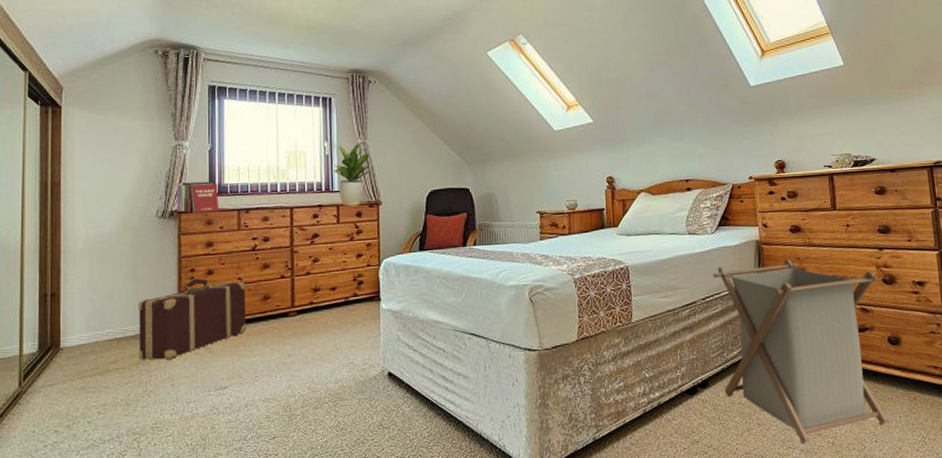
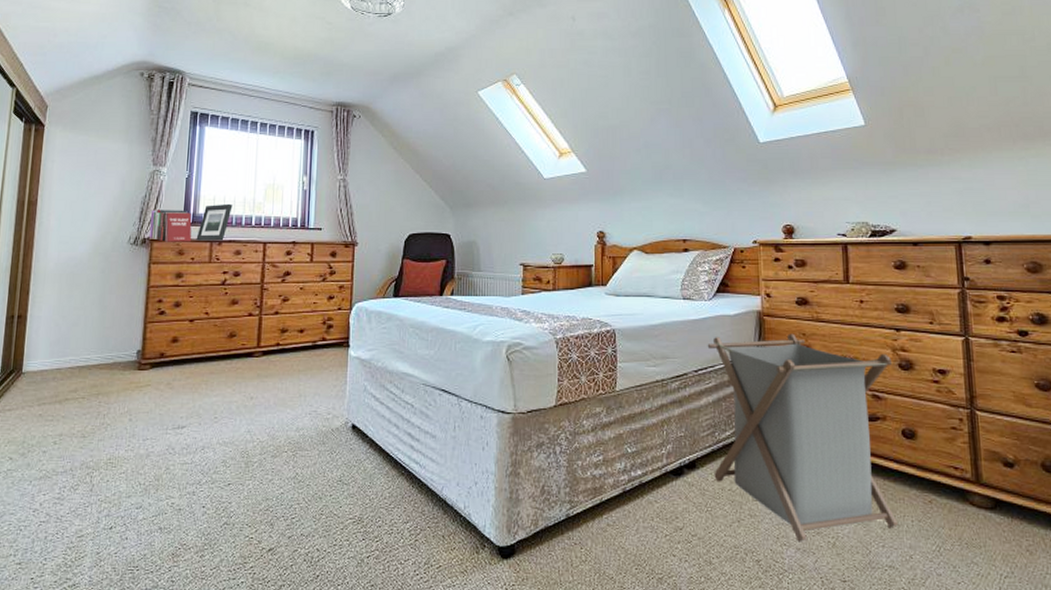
suitcase: present [138,279,247,360] -> none [99,311,213,392]
picture frame: none [223,172,257,210] -> present [196,203,233,241]
potted plant: present [330,144,374,207] -> none [307,180,352,245]

